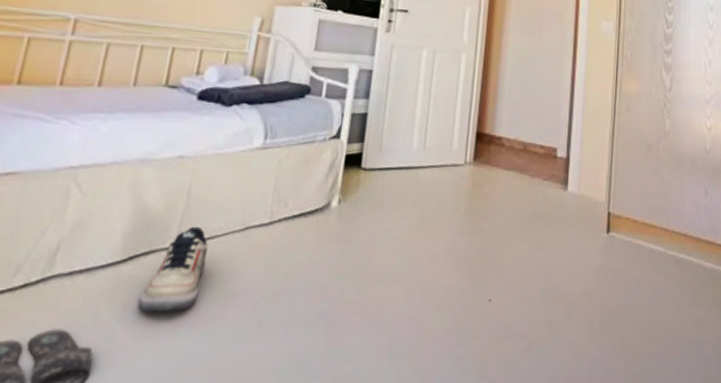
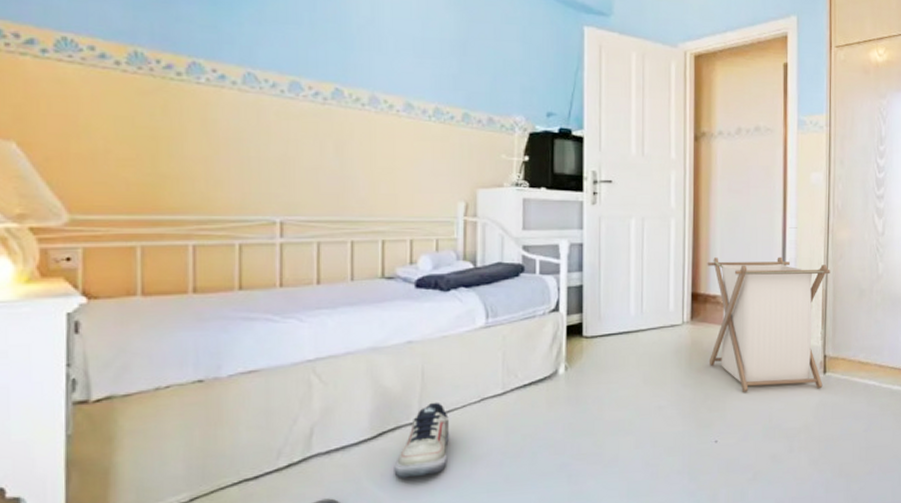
laundry basket: none [488,97,617,250] -> present [707,256,830,392]

